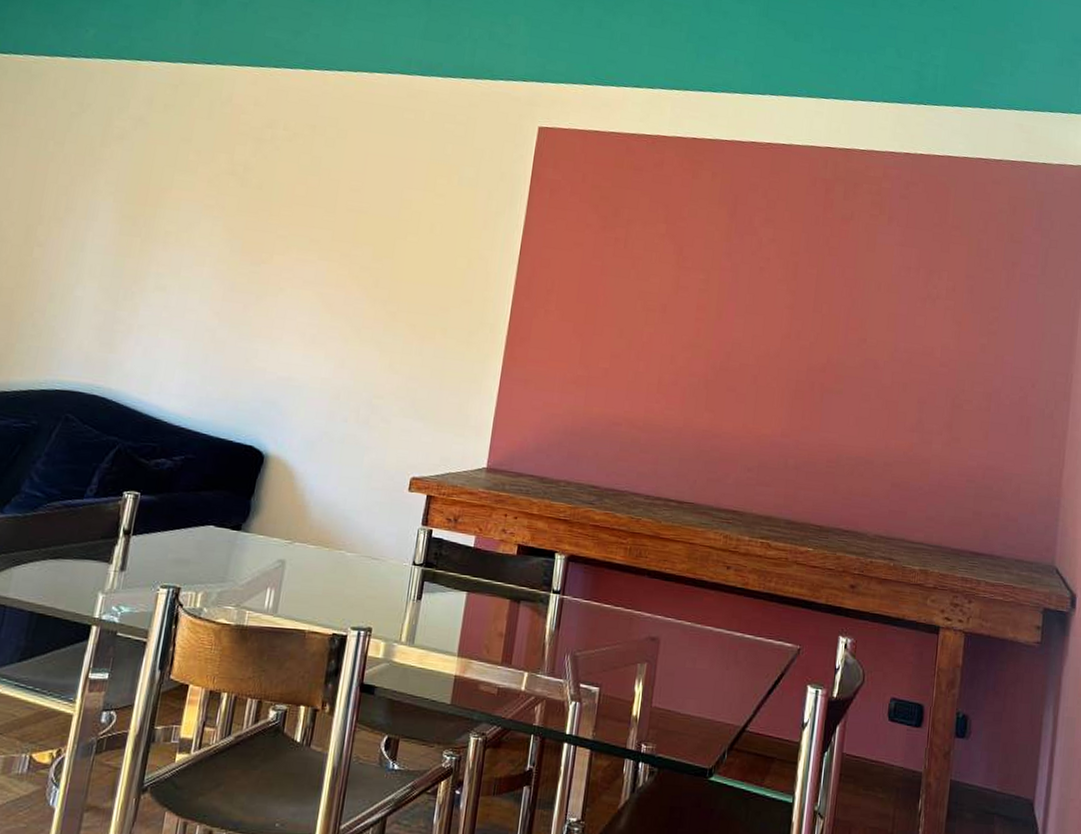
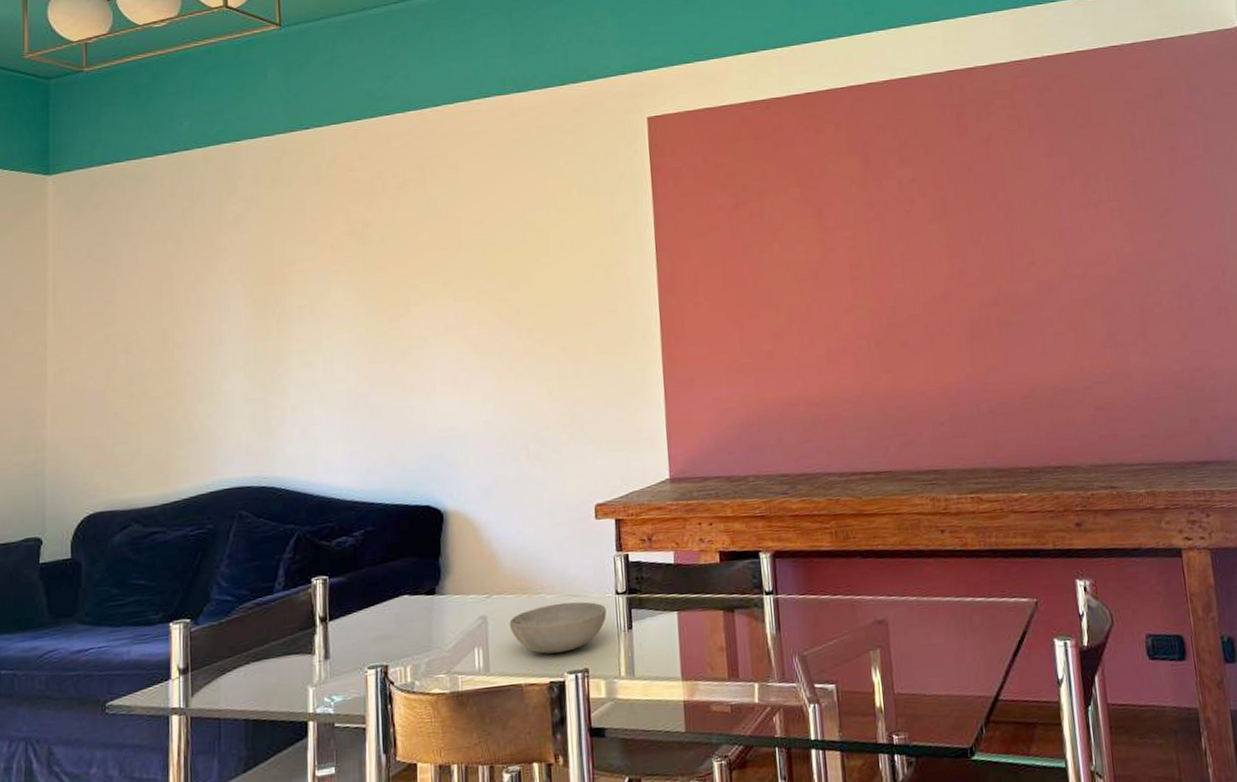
bowl: none [305,561,401,609] -> present [509,601,607,654]

